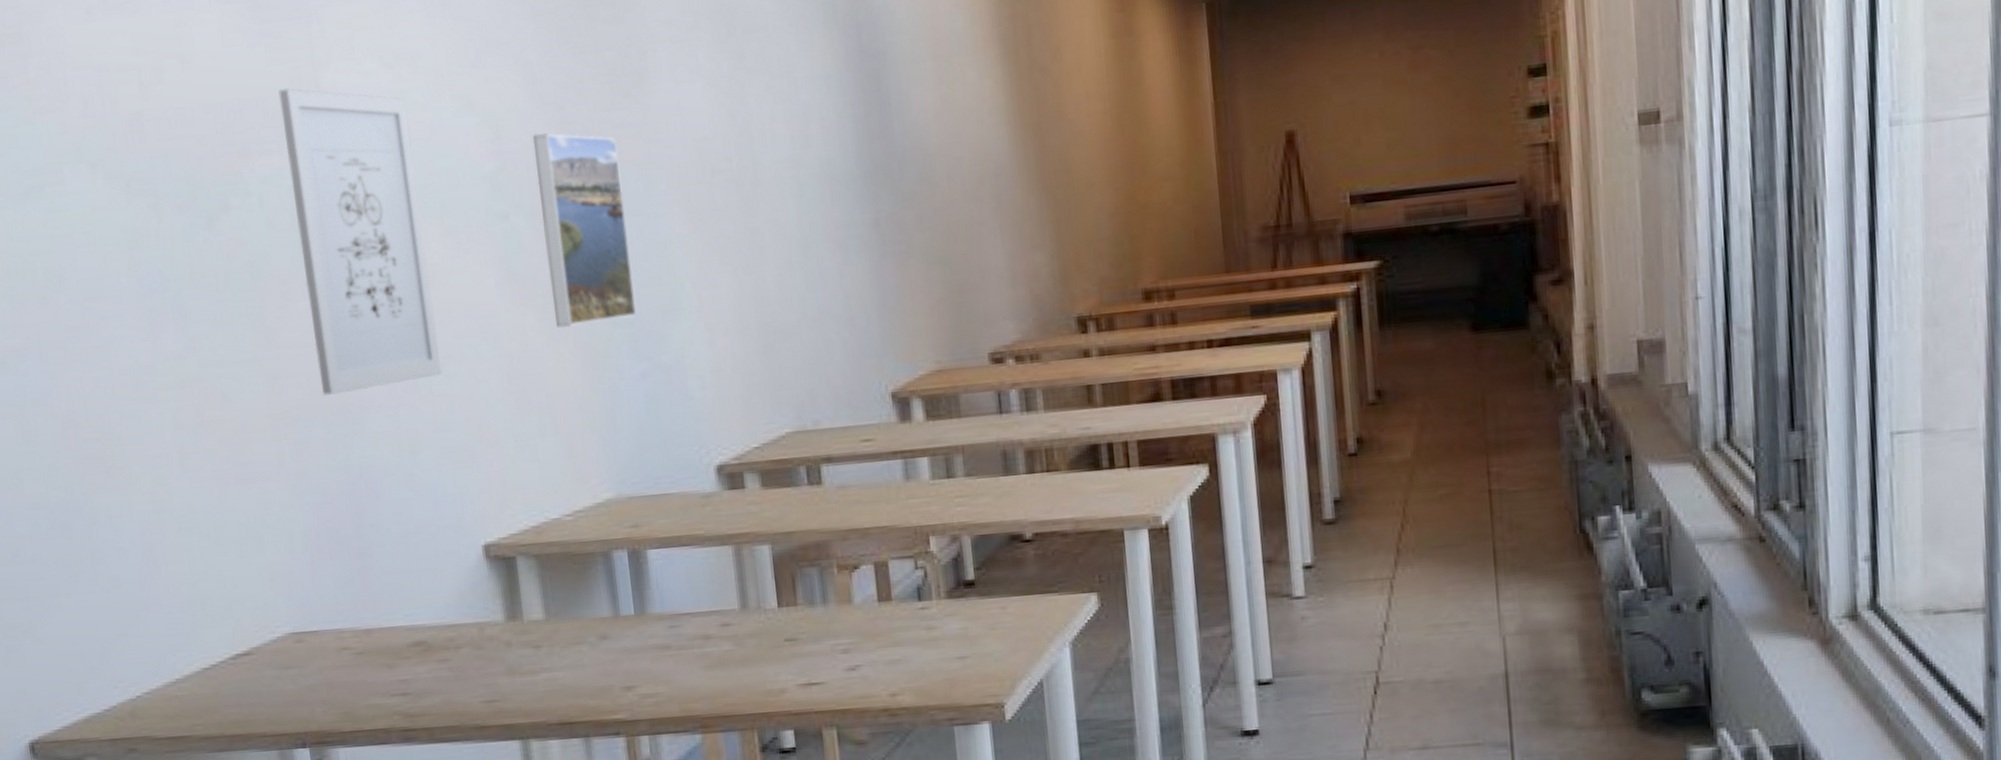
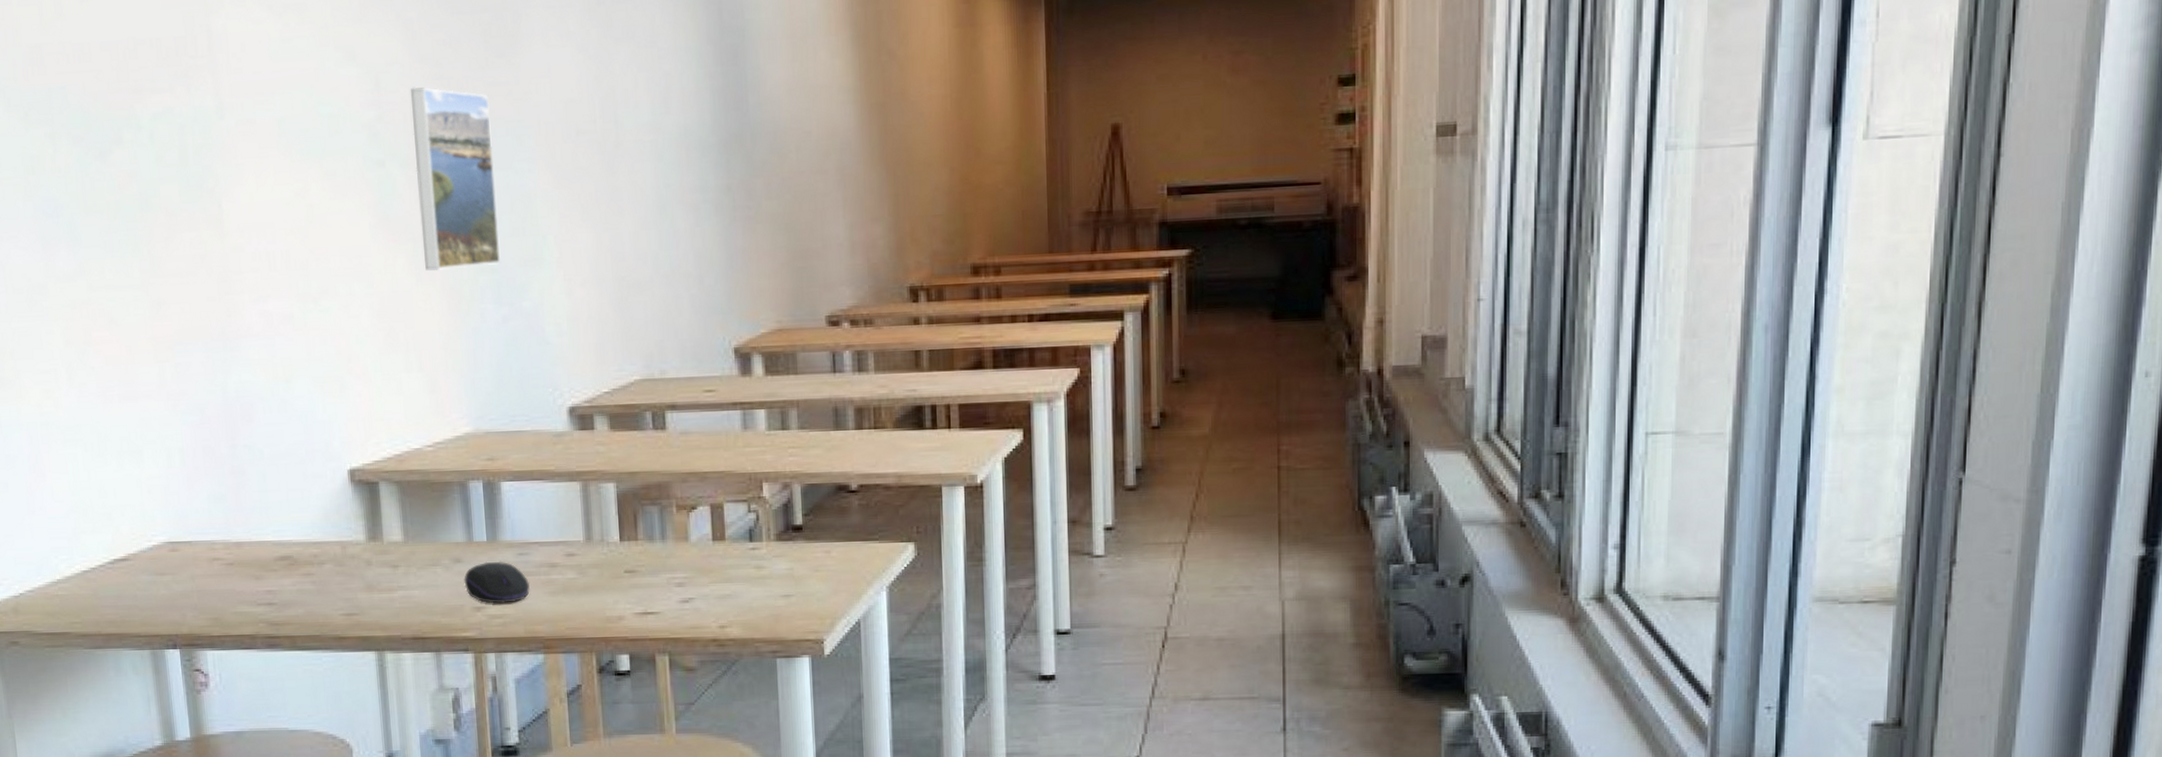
wall art: present [278,88,441,395] -> none [172,31,316,322]
computer mouse: none [611,635,683,682] -> present [464,561,530,604]

